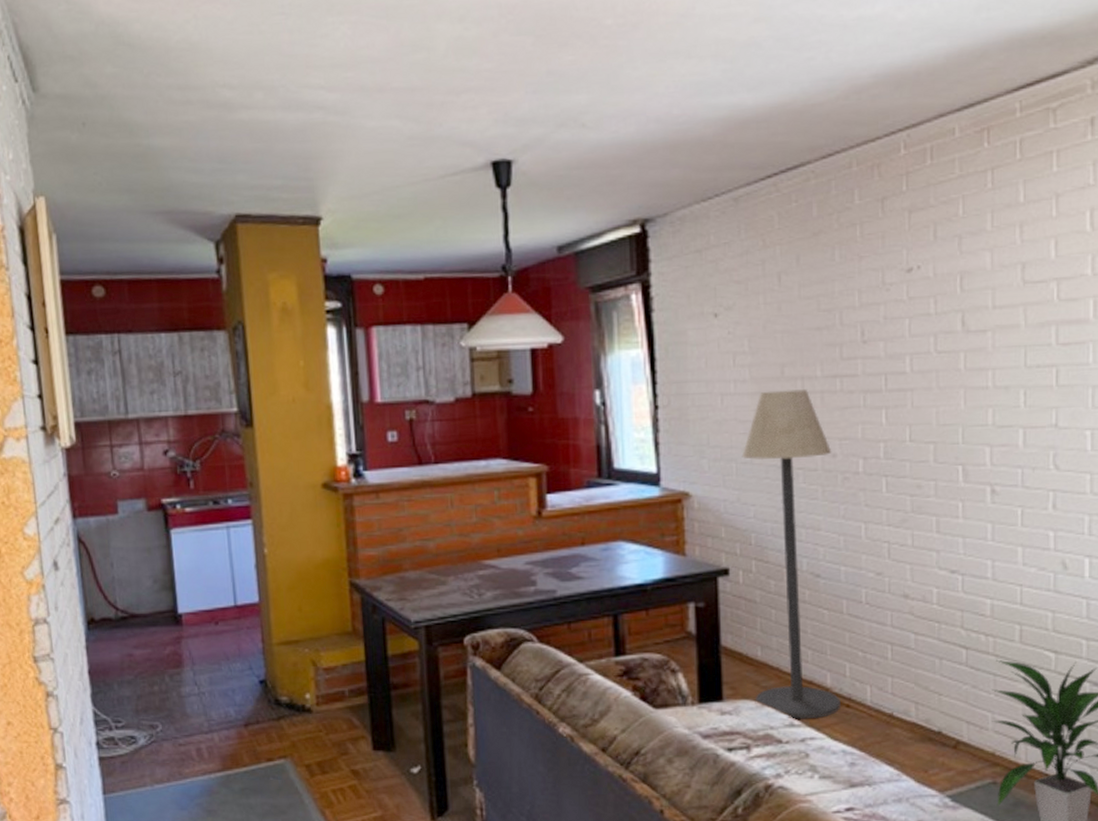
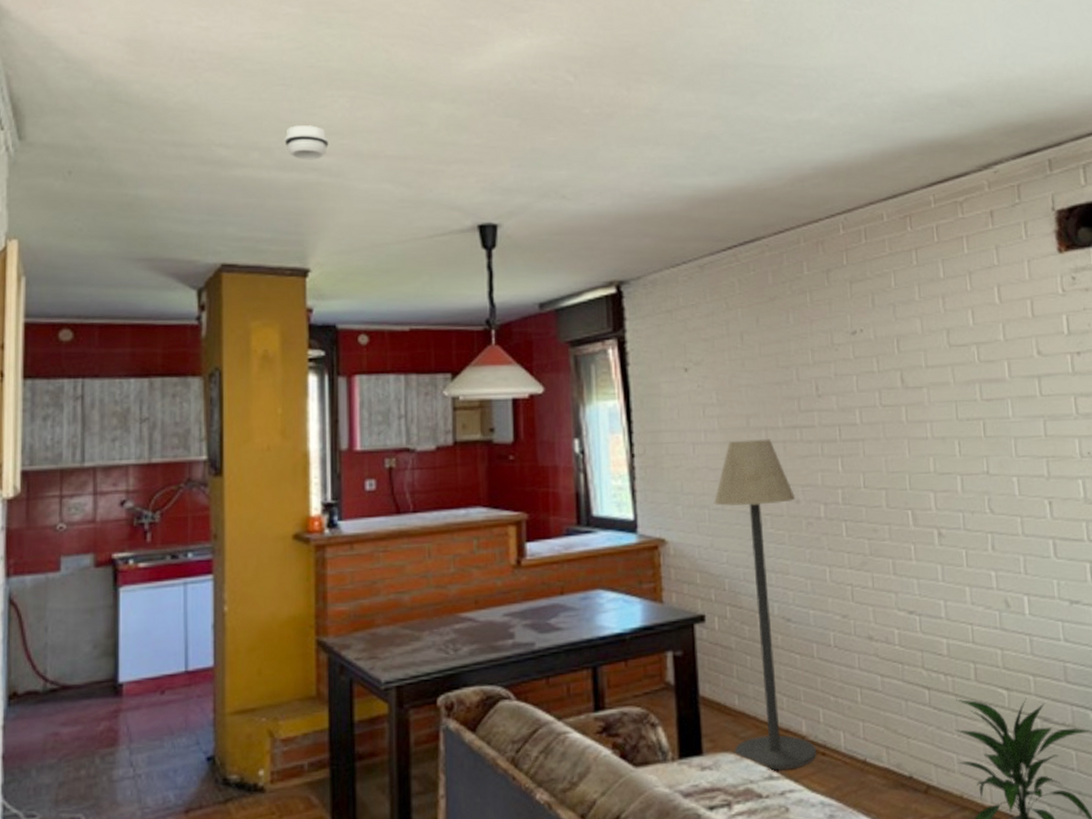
smoke detector: none [287,58,333,98] -> present [284,125,329,160]

